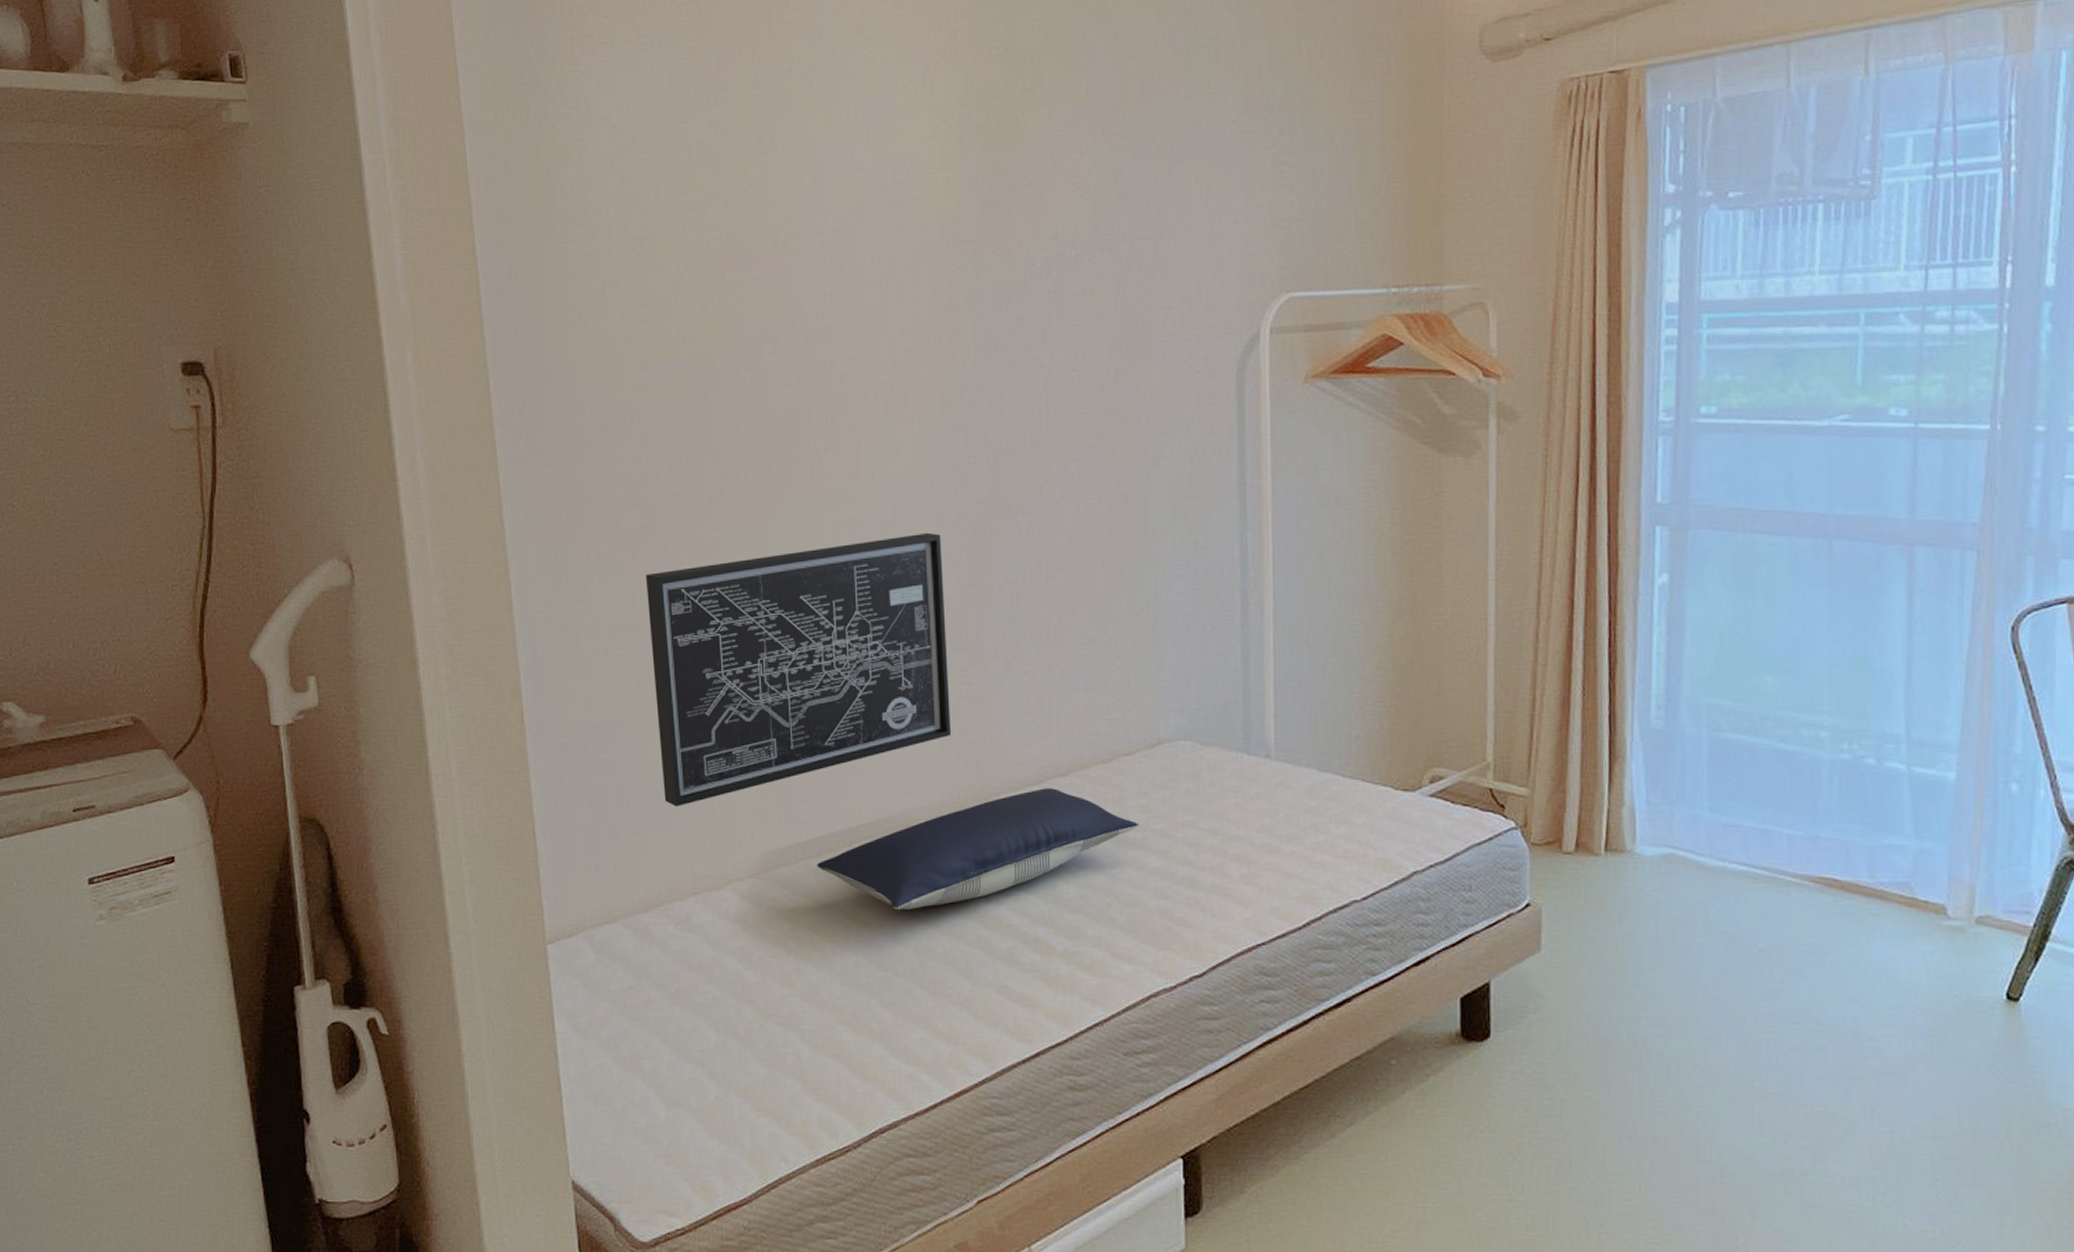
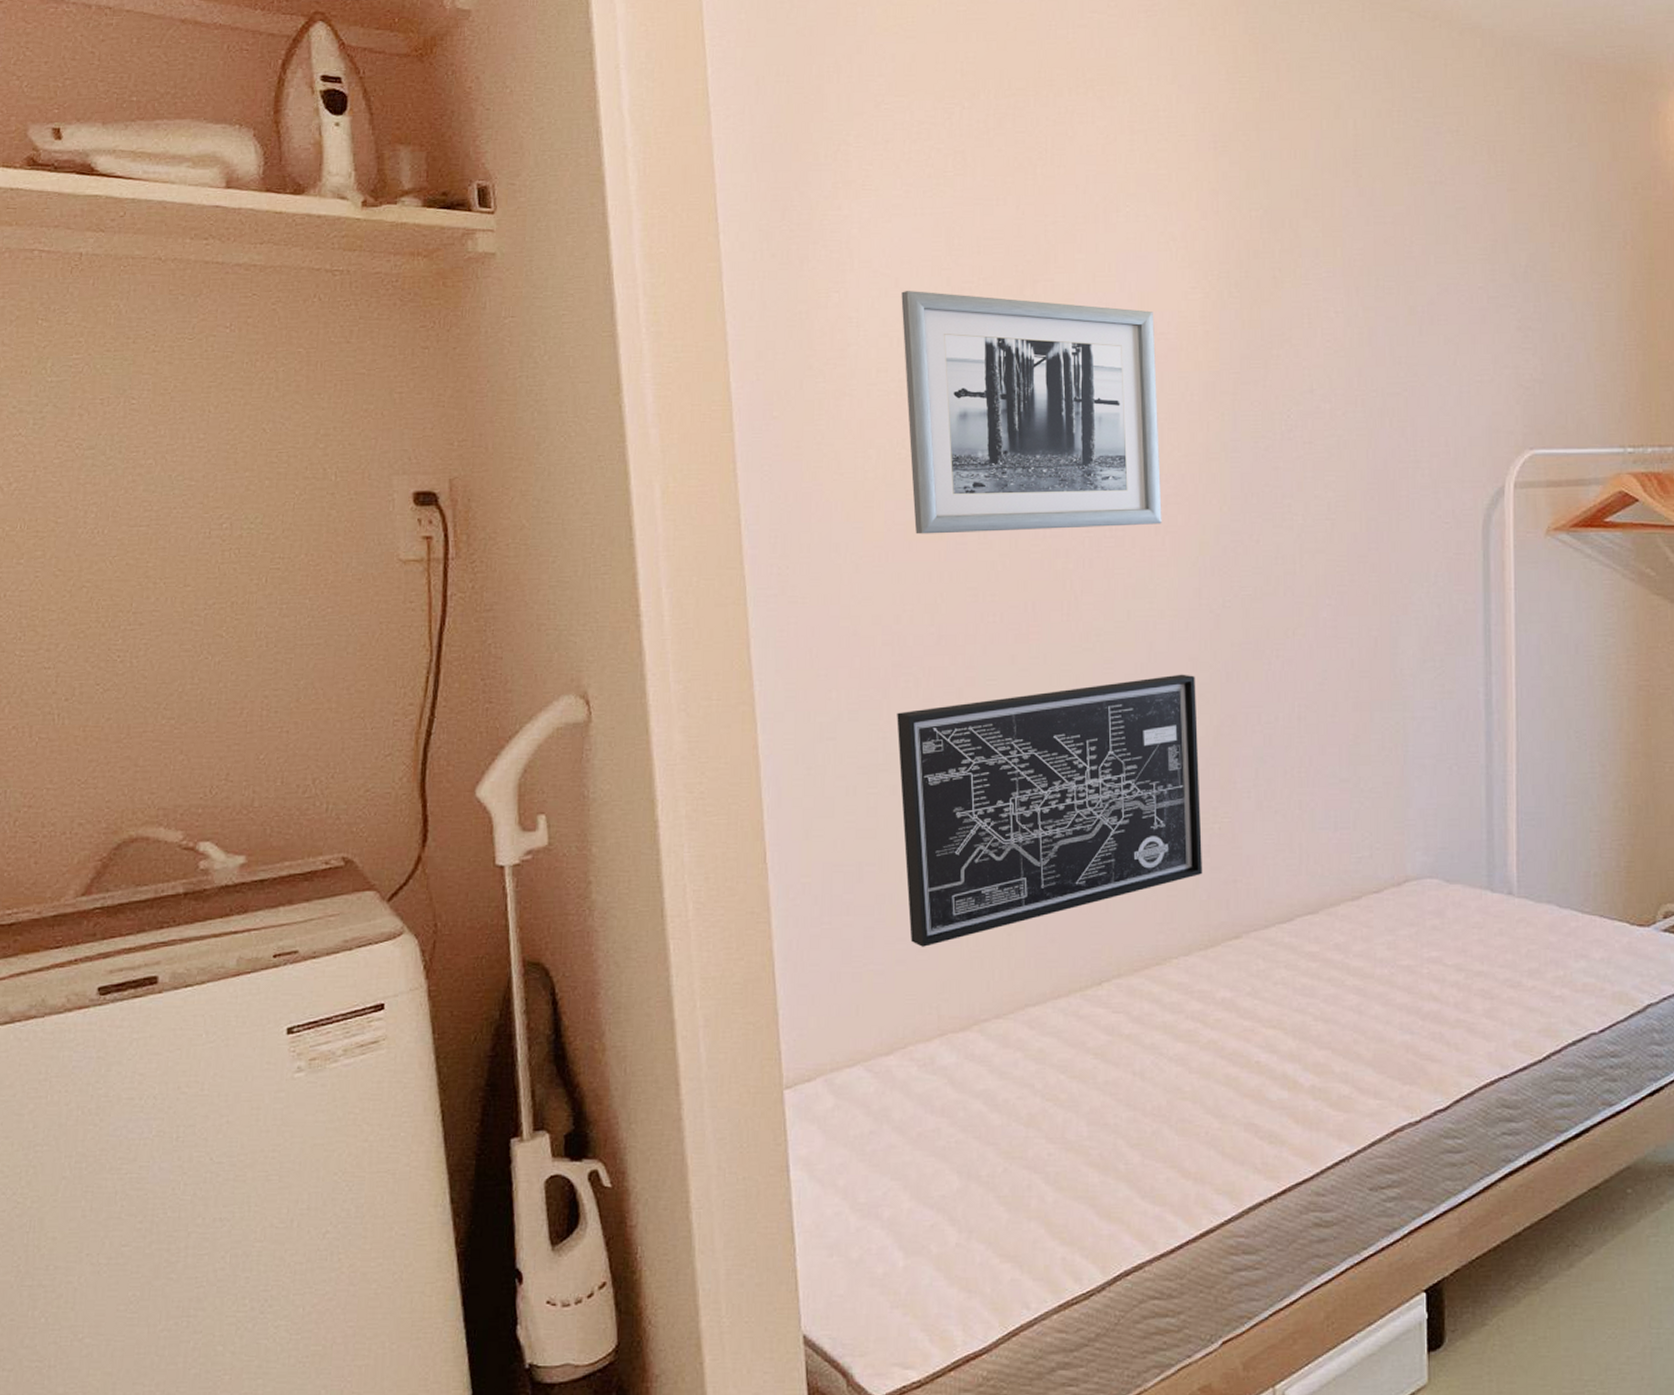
wall art: none [639,146,905,395] -> present [901,291,1162,535]
pillow: present [816,788,1140,909] -> none [1064,926,1387,1048]

